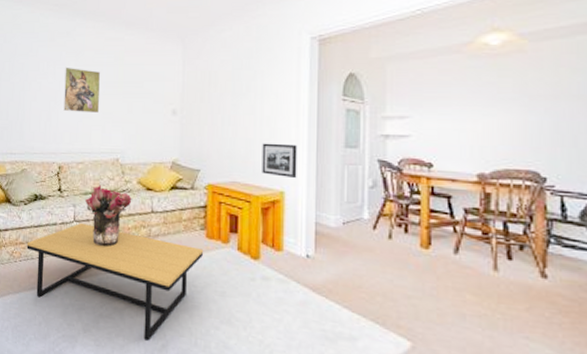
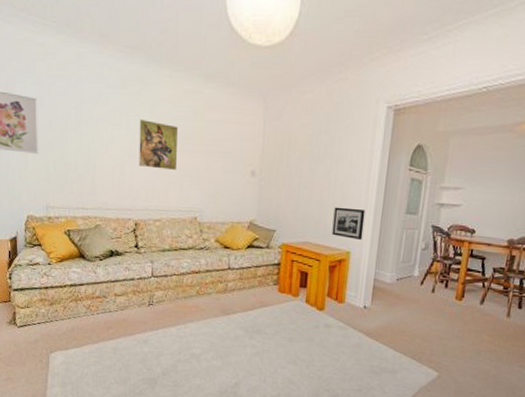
coffee table: present [26,222,203,341] -> none [104,278,275,380]
bouquet: present [84,184,132,247] -> none [162,242,210,300]

